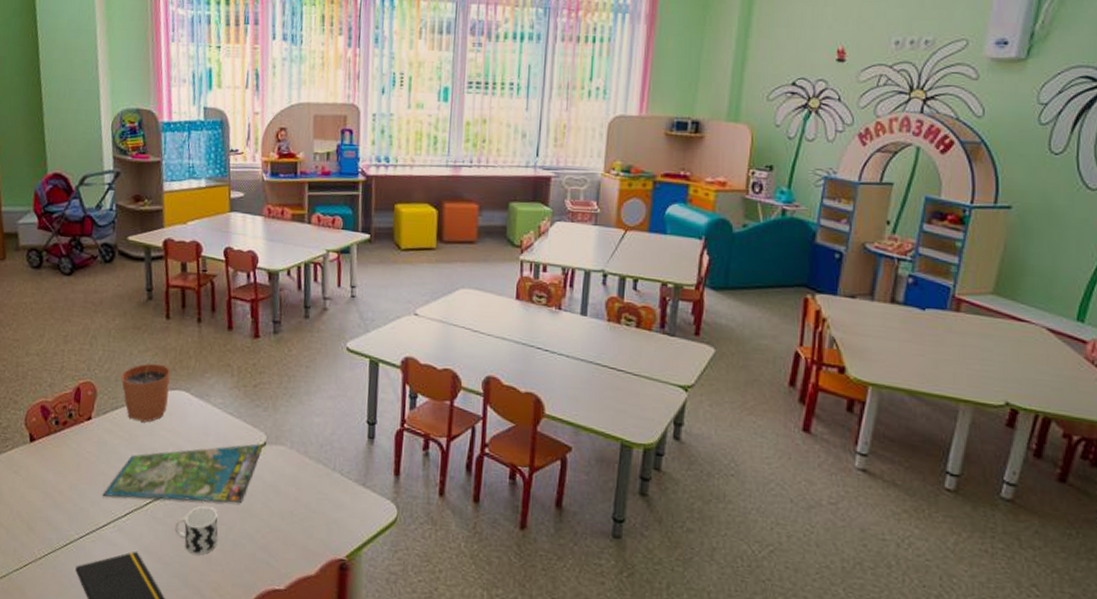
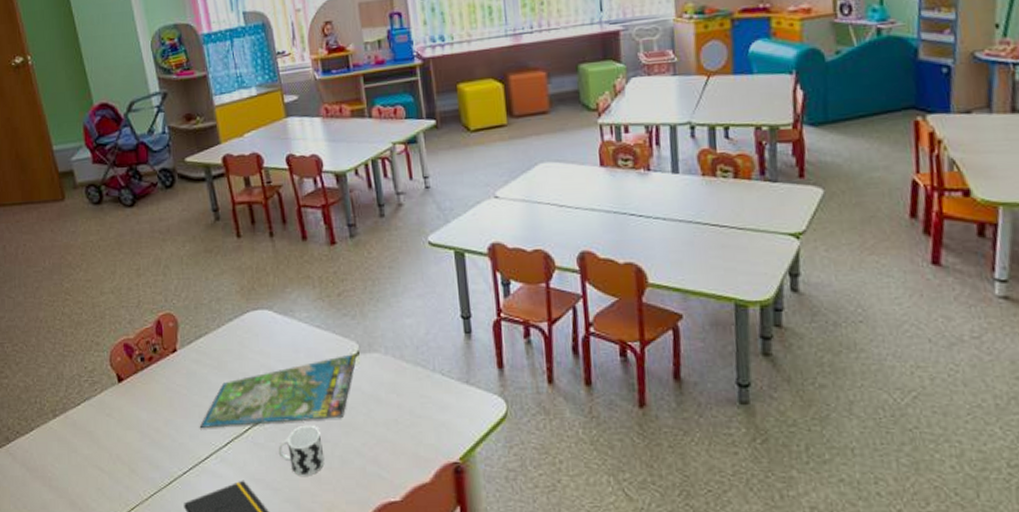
plant pot: present [121,352,171,423] -> none [200,274,252,347]

